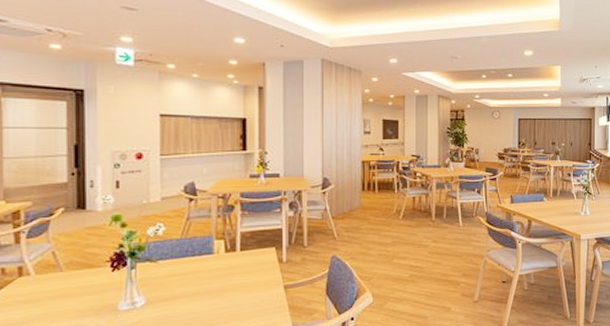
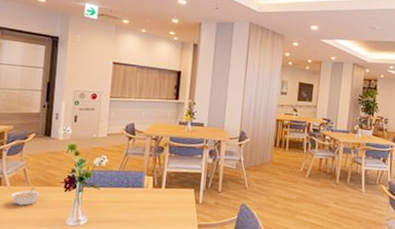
legume: none [37,272,79,297] -> present [10,187,41,206]

